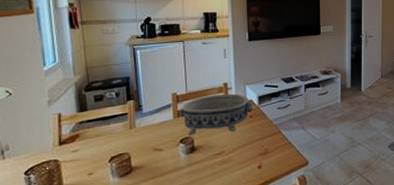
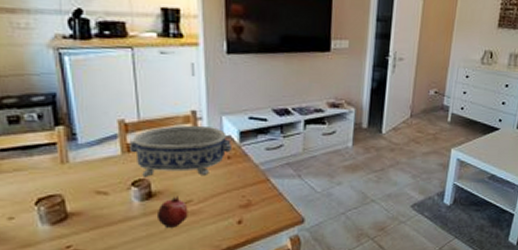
fruit: none [197,149,221,176] -> present [156,196,188,229]

